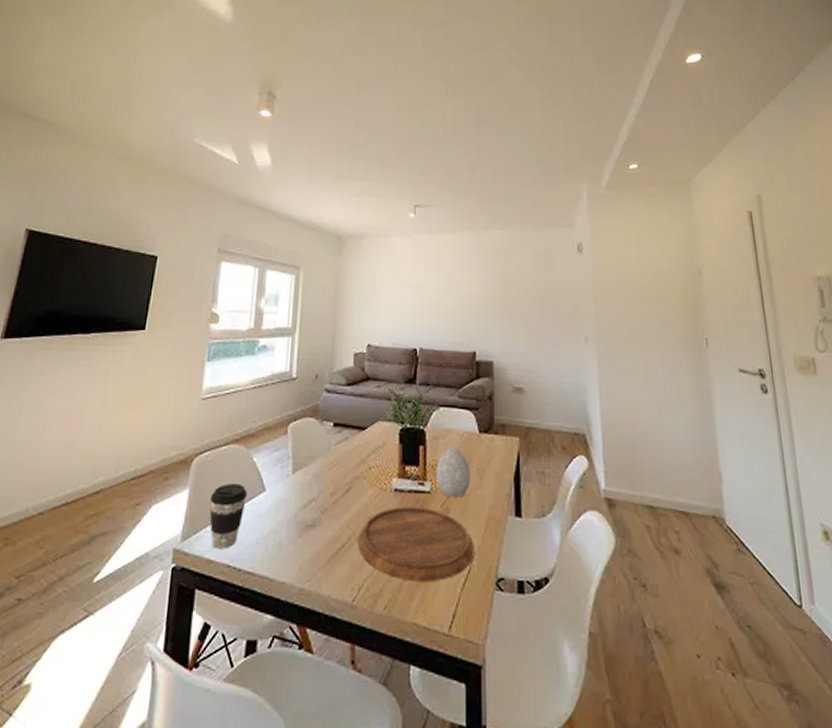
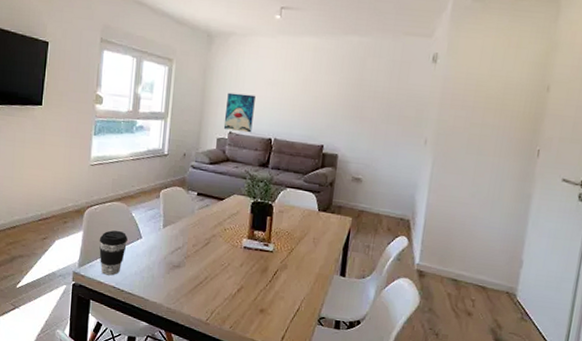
cutting board: present [358,506,474,582] -> none [212,259,304,314]
wall art: none [360,299,395,344] -> present [223,92,256,133]
decorative egg: present [436,447,471,497] -> none [279,219,308,258]

